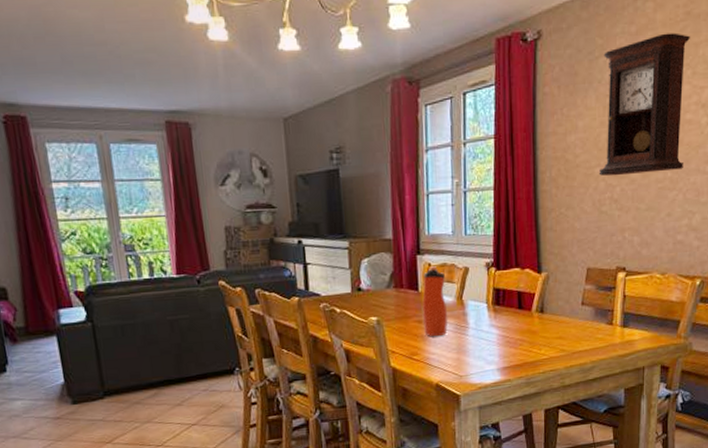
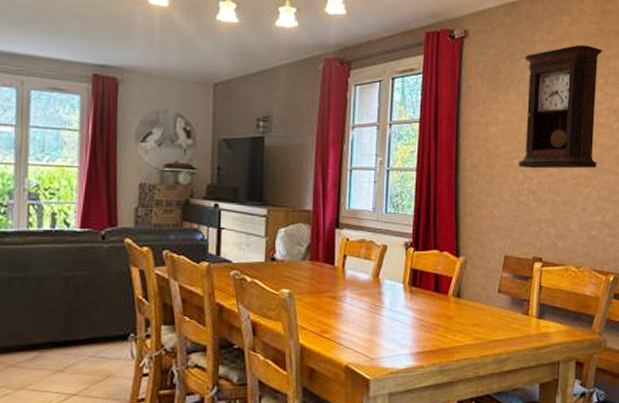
water bottle: present [422,266,448,337] -> none [336,241,363,315]

